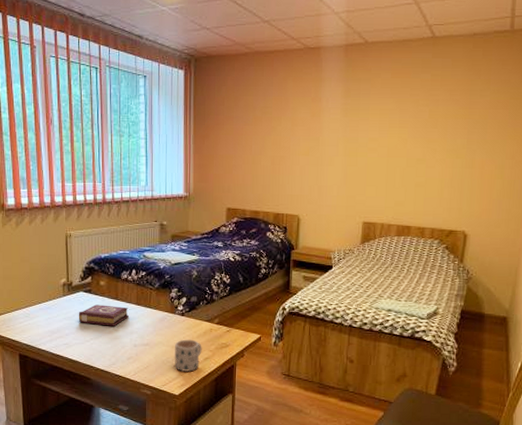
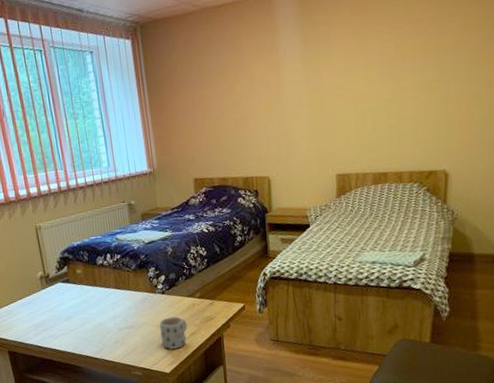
book: present [78,304,129,326] -> none [59,292,110,314]

